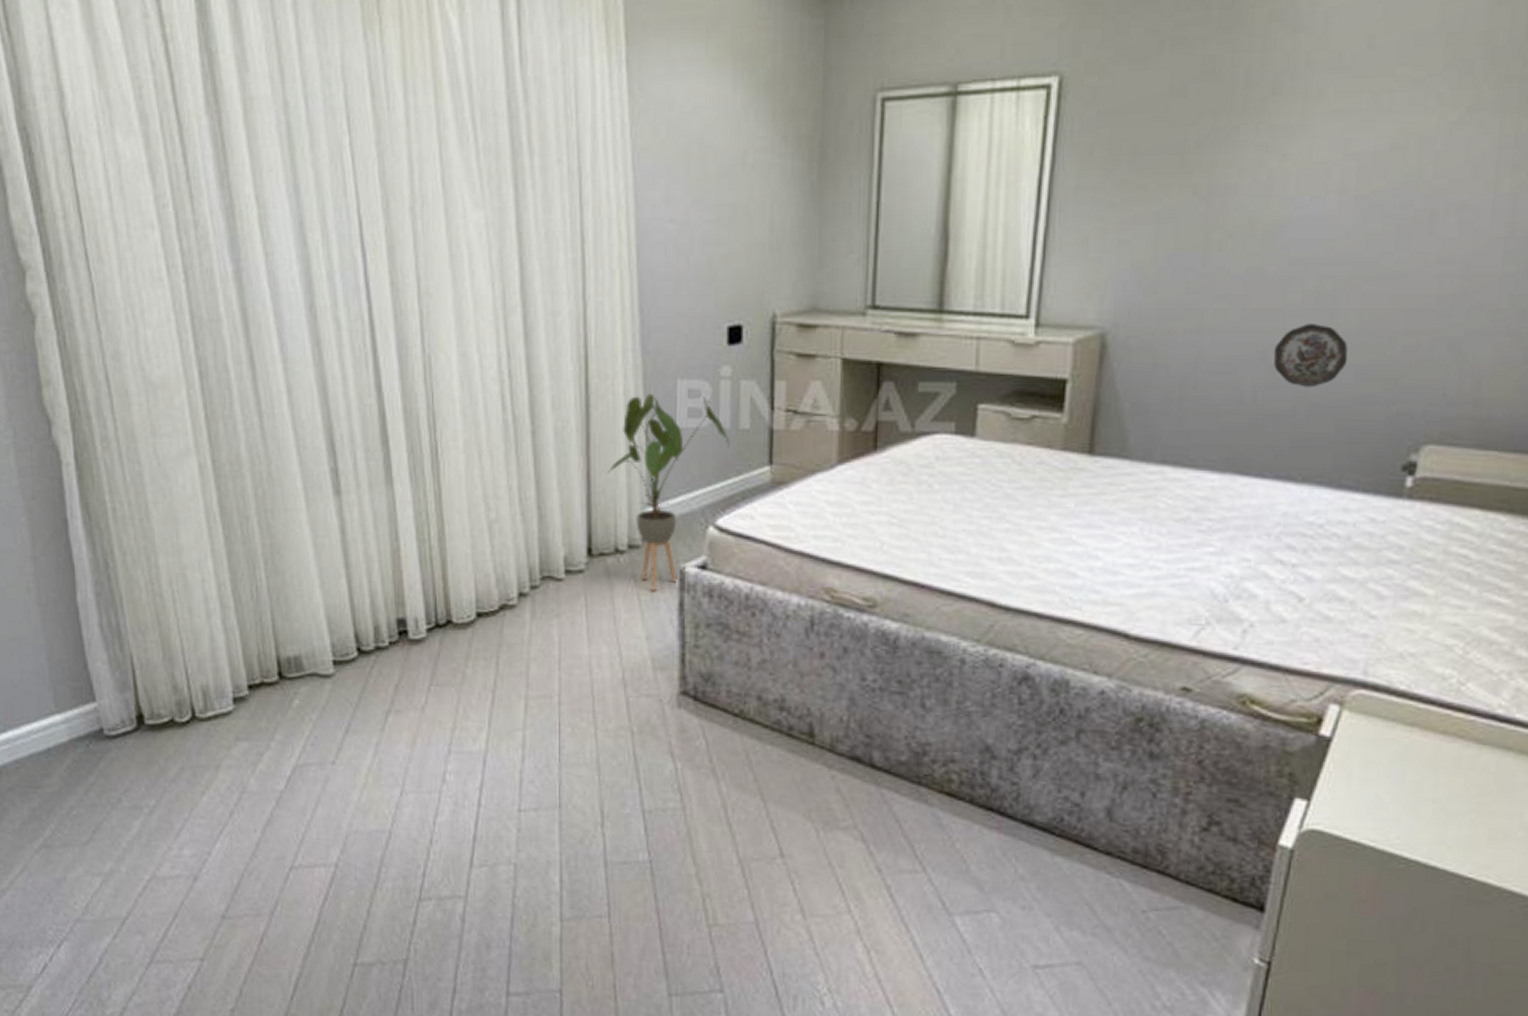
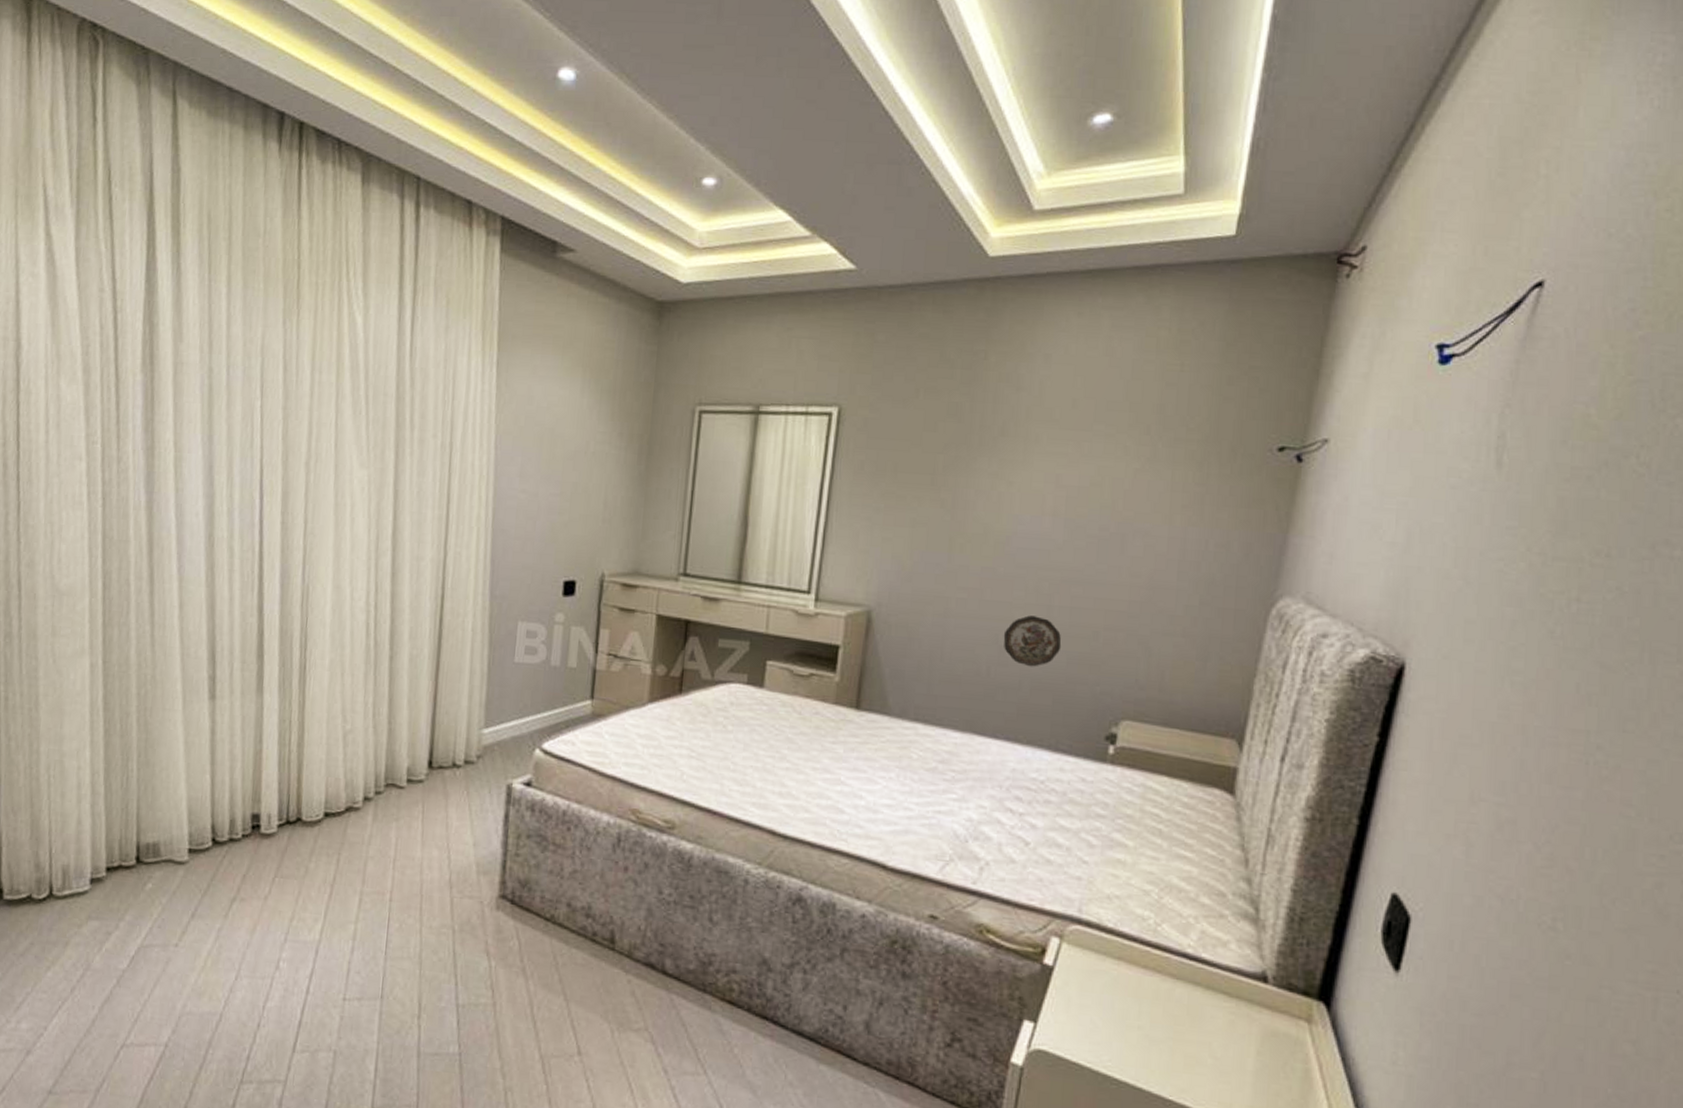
house plant: present [608,393,731,591] -> none [452,631,559,803]

